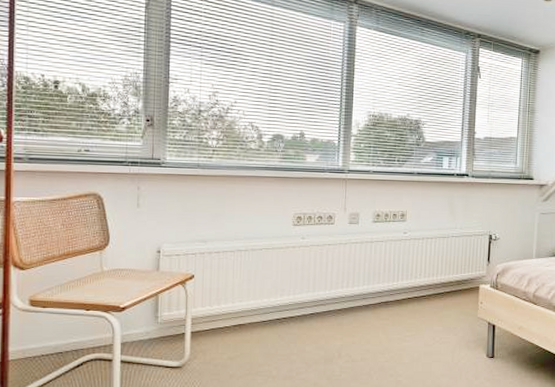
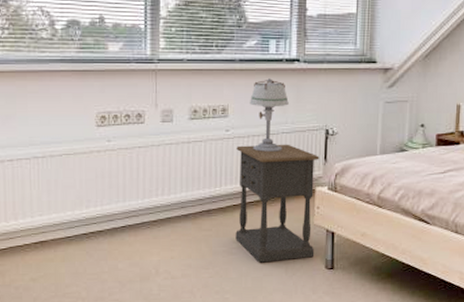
nightstand: none [409,246,484,350] -> present [235,144,319,263]
table lamp: none [425,190,458,253] -> present [250,78,289,152]

